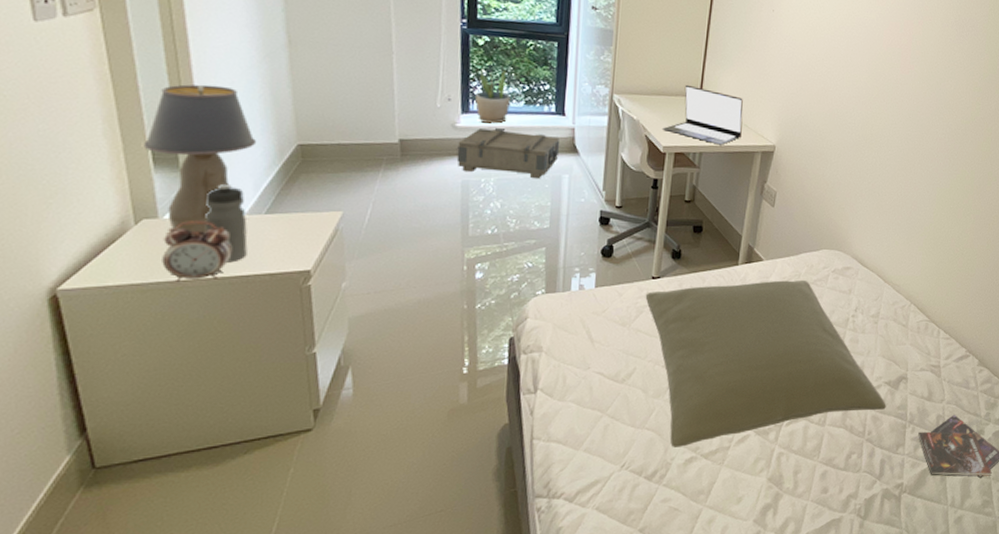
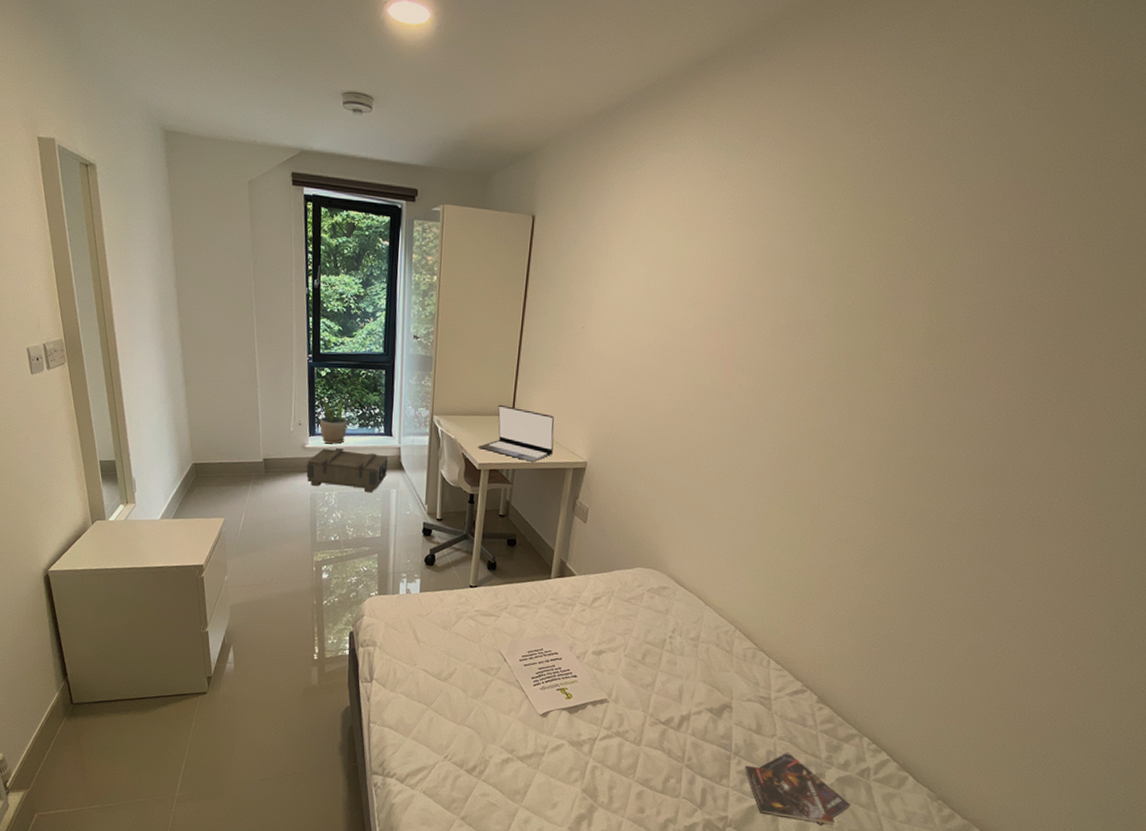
table lamp: present [143,84,257,234] -> none [96,417,166,533]
alarm clock: present [162,221,233,282] -> none [108,522,152,569]
water bottle: present [204,183,248,263] -> none [134,494,162,556]
pillow: present [645,280,886,447] -> none [464,596,708,747]

